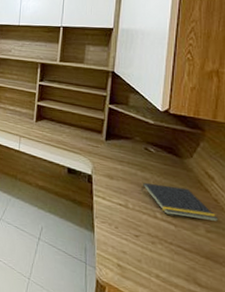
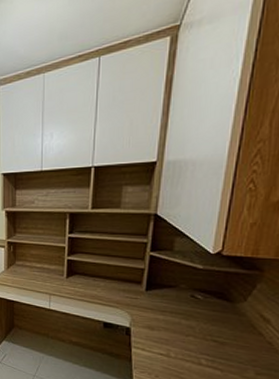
notepad: present [141,183,219,221] -> none [185,331,272,364]

